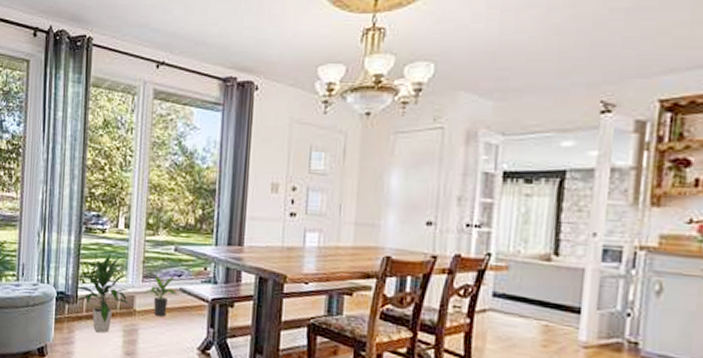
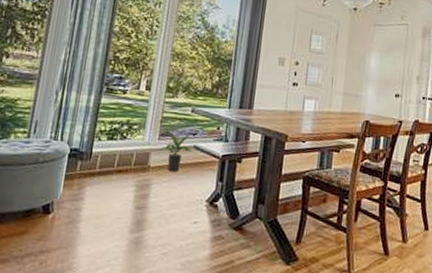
indoor plant: present [73,253,130,333] -> none [87,113,146,189]

